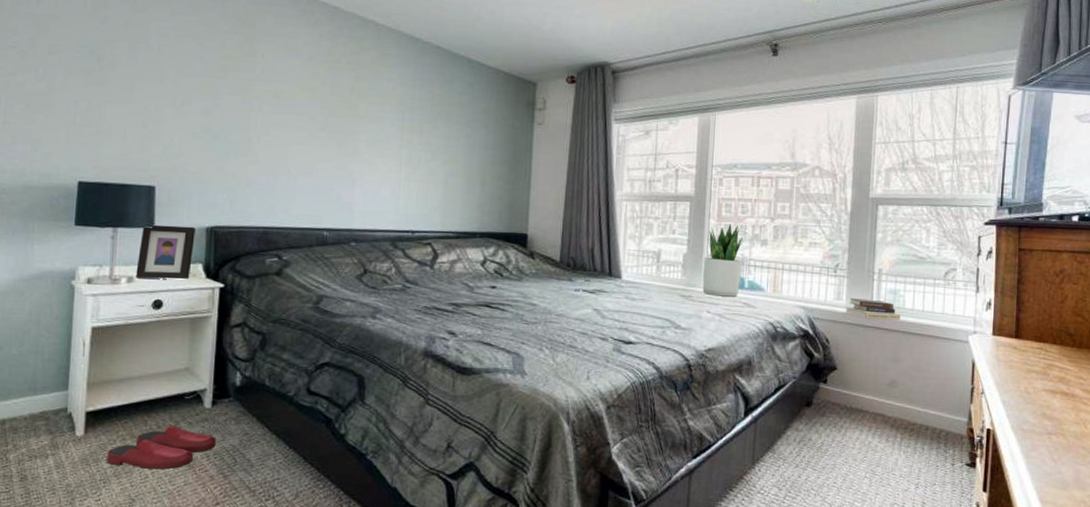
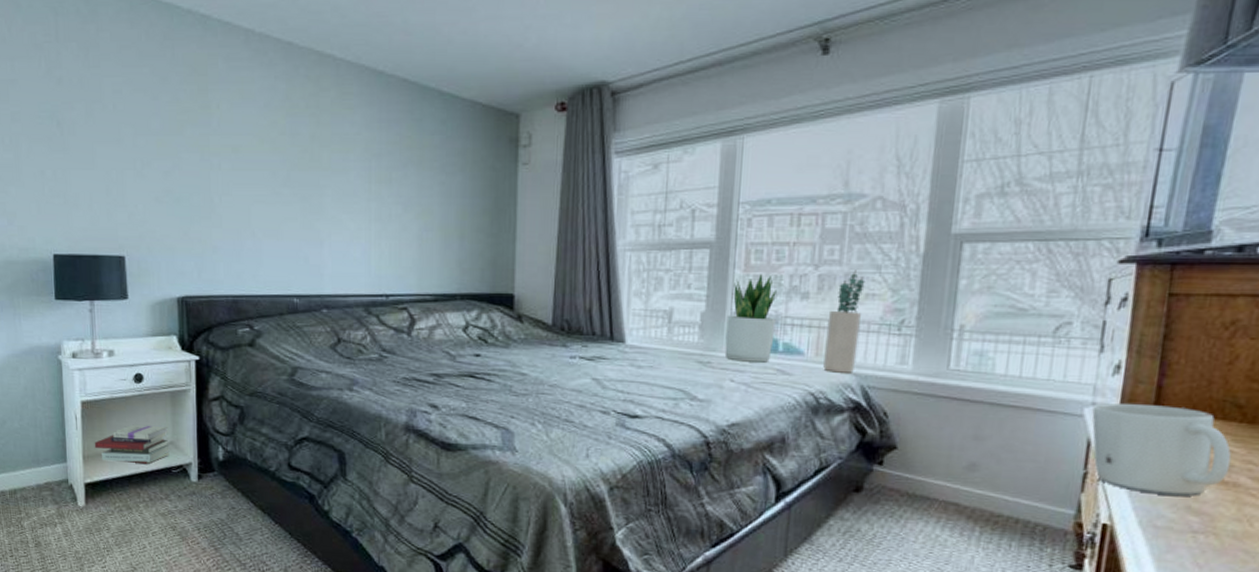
books: none [101,350,184,390] -> present [94,424,170,464]
slippers: present [107,425,217,469] -> none [107,498,205,540]
picture frame: present [136,224,195,280] -> none [115,296,167,353]
vase: none [779,223,809,307] -> present [823,270,865,373]
books: present [846,298,901,320] -> none [912,362,989,389]
mug: none [974,332,1069,405] -> present [1092,403,1232,496]

